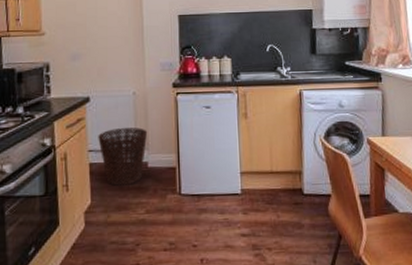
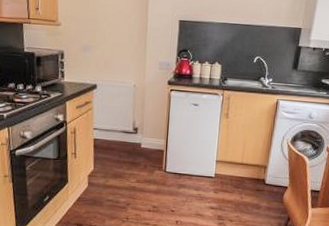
basket: present [98,127,148,186] -> none [102,113,144,159]

